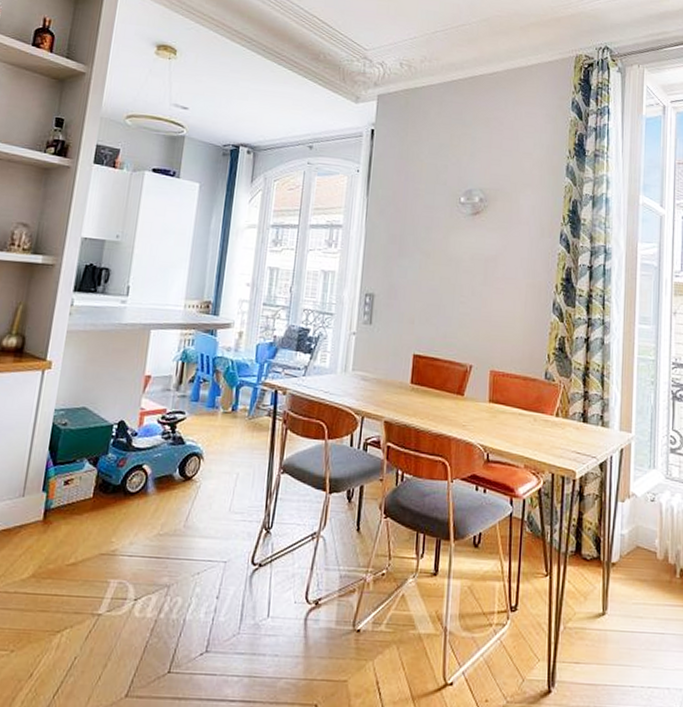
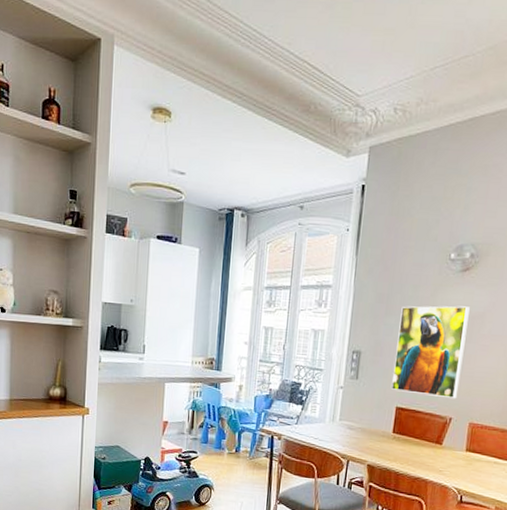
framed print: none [407,247,482,345] -> present [391,306,470,399]

